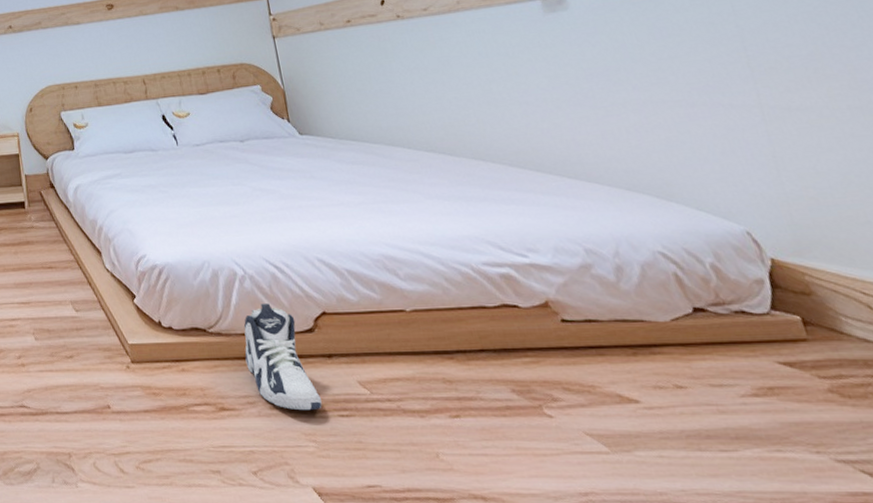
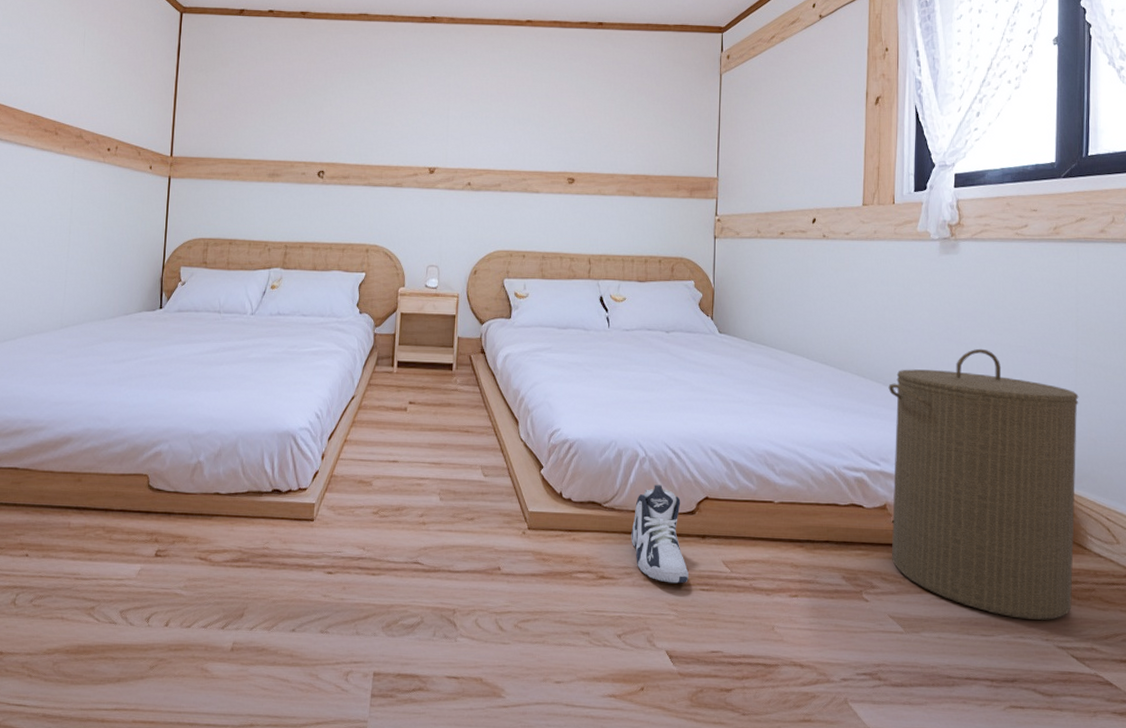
laundry hamper: none [516,109,844,427] -> present [888,348,1079,620]

